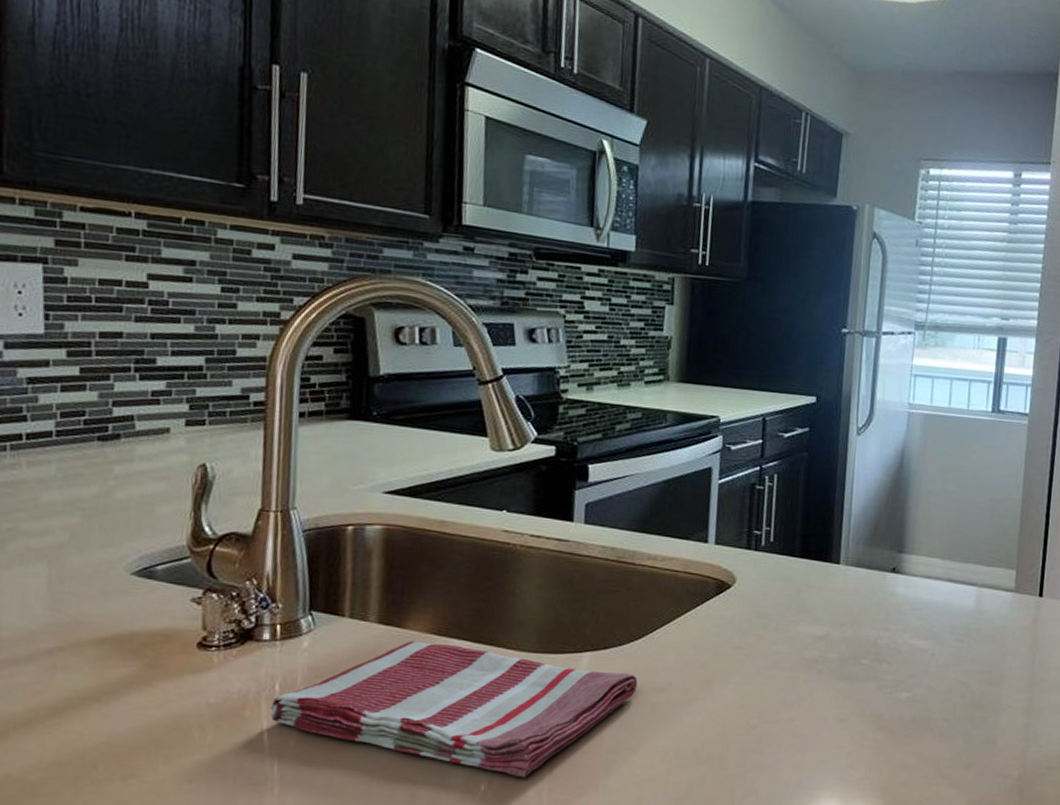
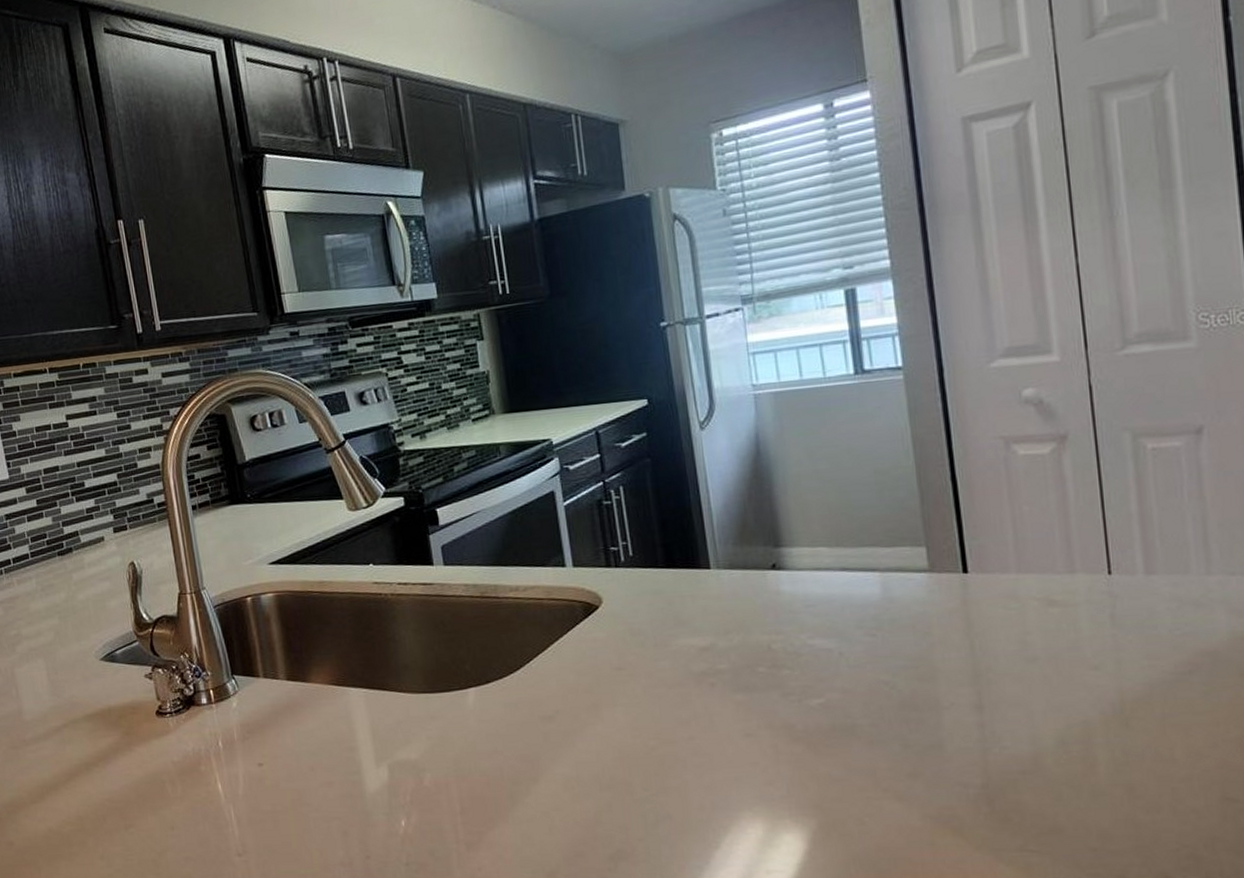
dish towel: present [269,641,638,778] -> none [218,692,526,812]

